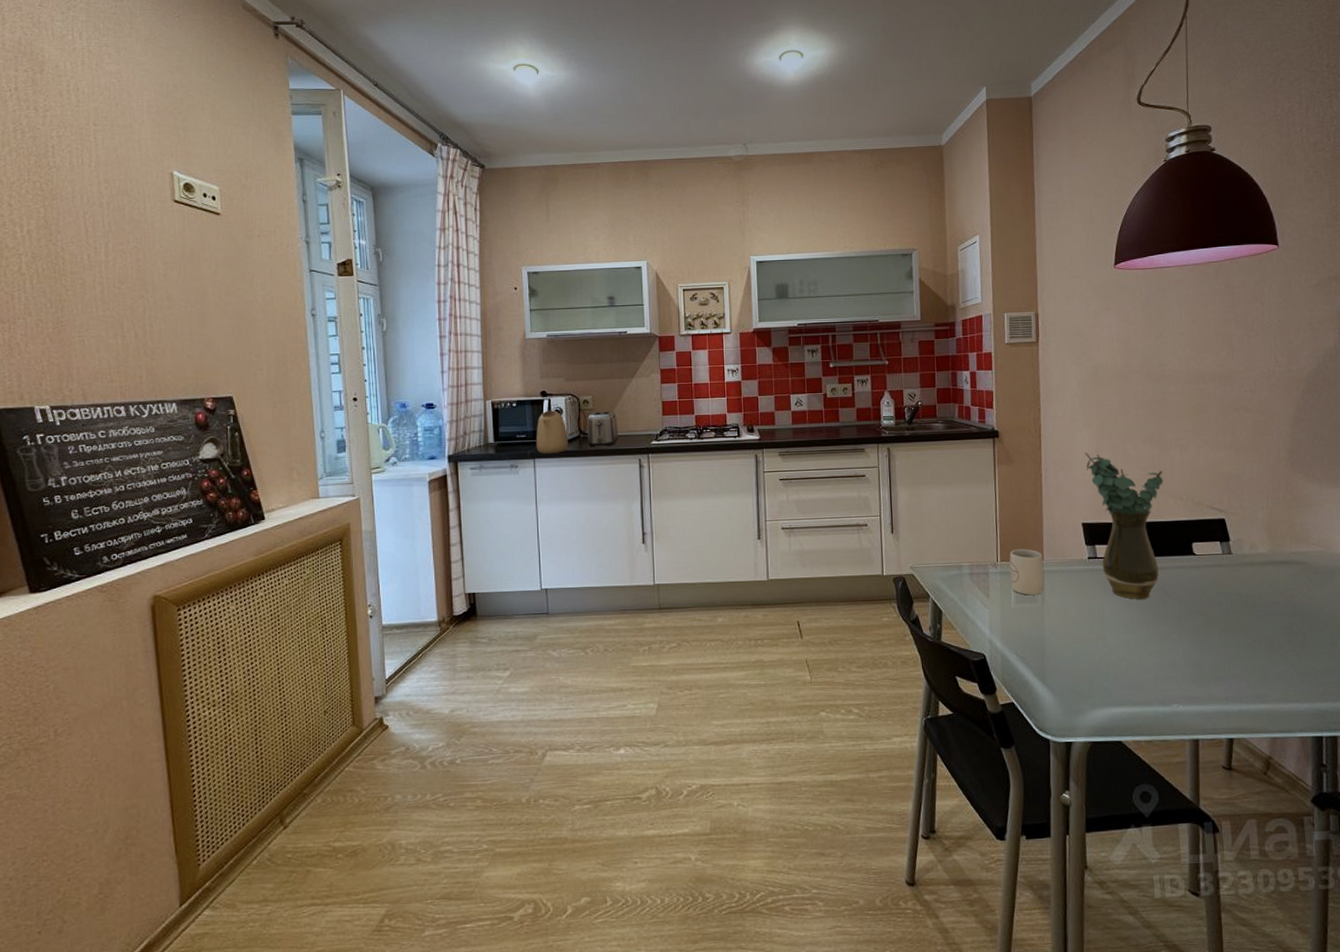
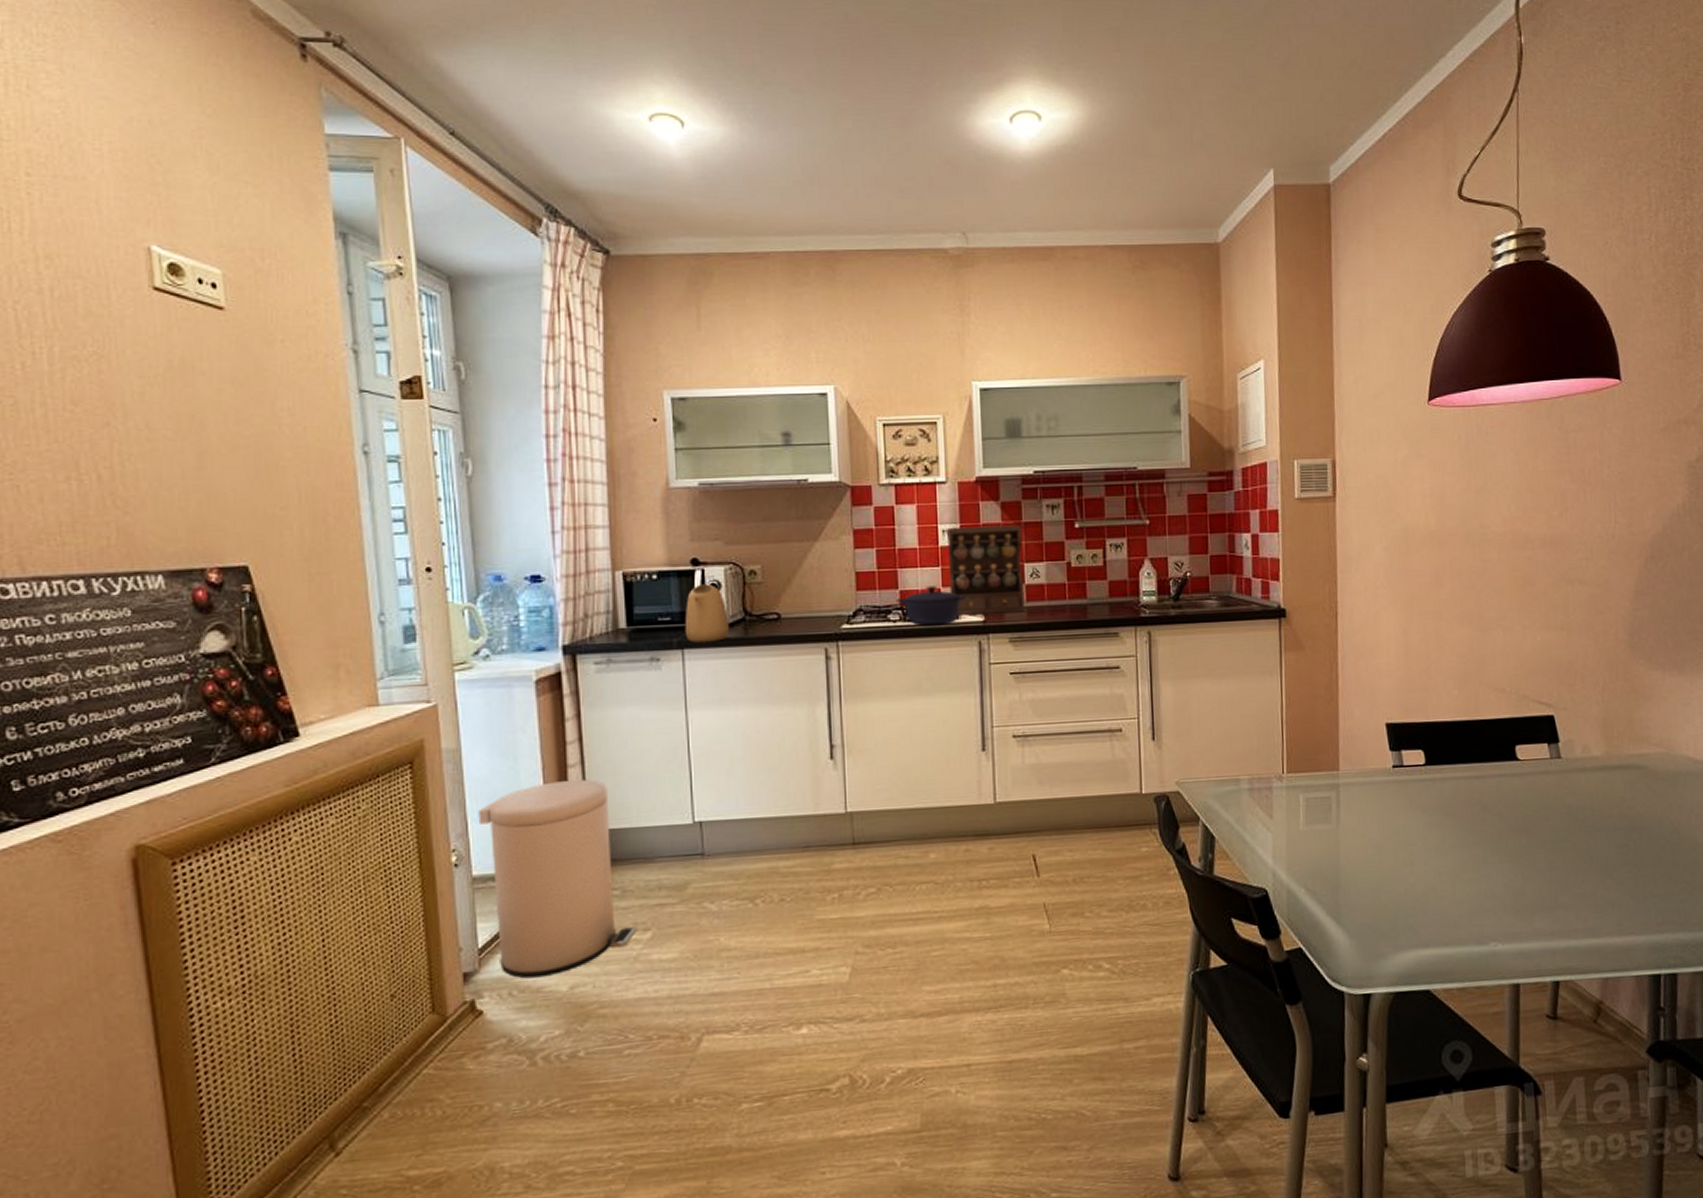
pedal bin: none [387,555,498,703] -> present [478,779,636,978]
toaster: present [587,411,619,447] -> none [755,585,798,633]
cooking pot: none [692,412,745,444] -> present [896,586,965,628]
spice rack: none [731,365,791,435] -> present [947,525,1025,615]
mug: present [1009,549,1045,595] -> none [1297,756,1340,815]
vase: present [1085,453,1164,599] -> none [1390,636,1483,816]

